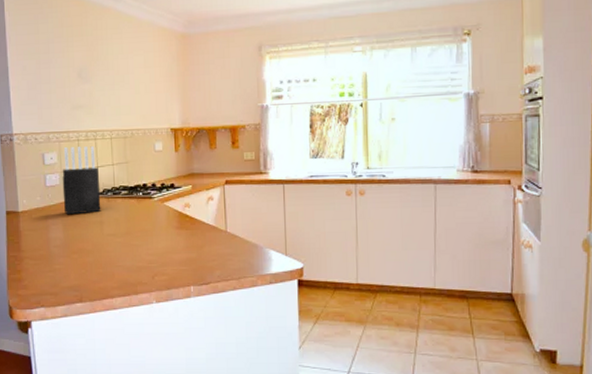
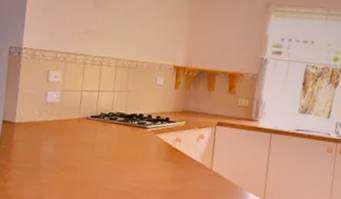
knife block: present [62,146,101,215] -> none [60,68,99,135]

